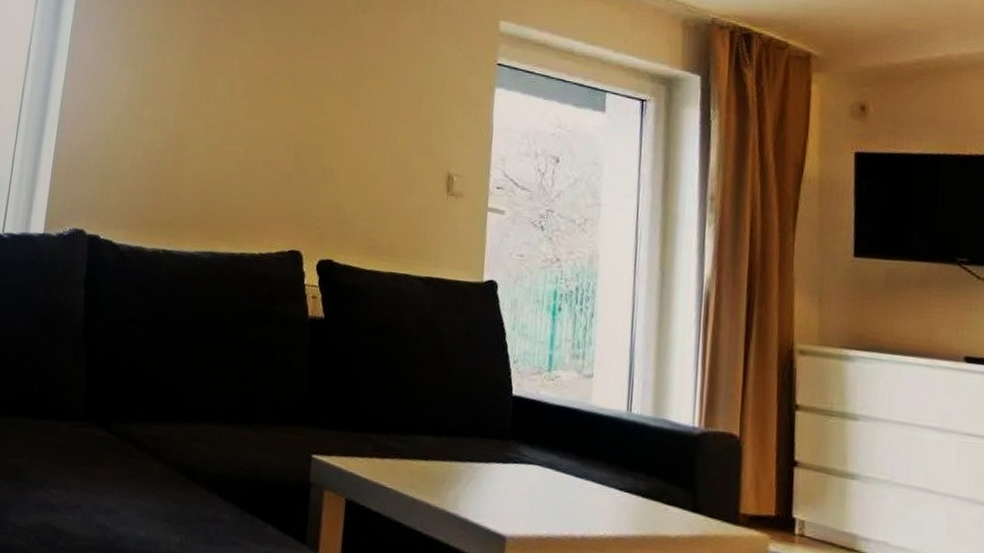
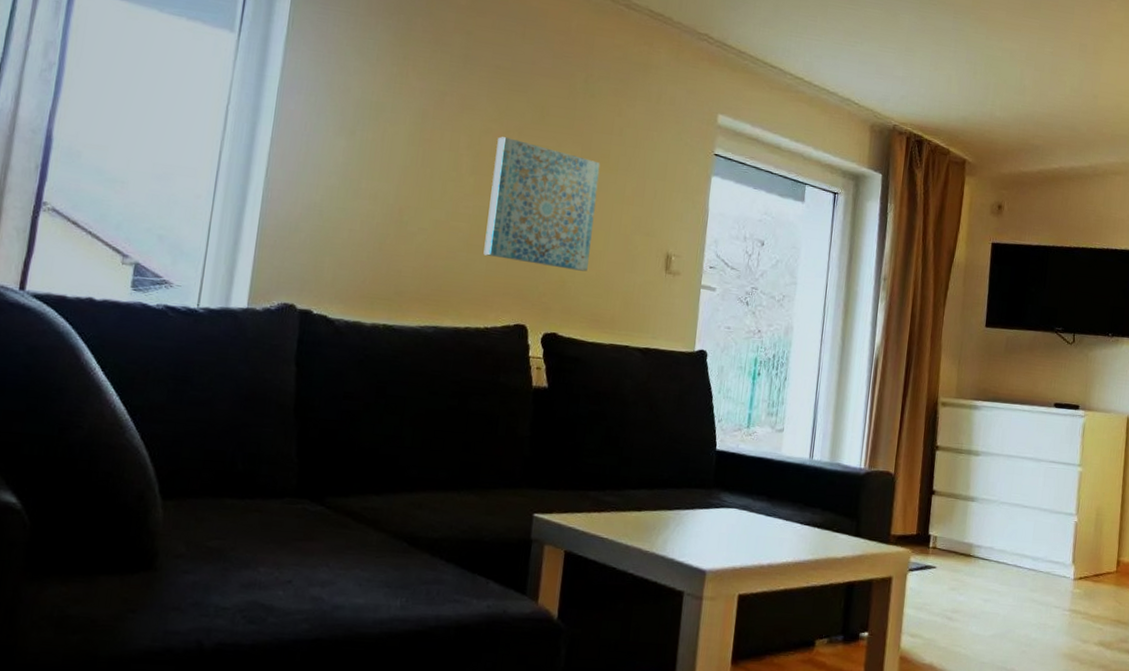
wall art: none [257,59,374,194] -> present [483,136,601,272]

